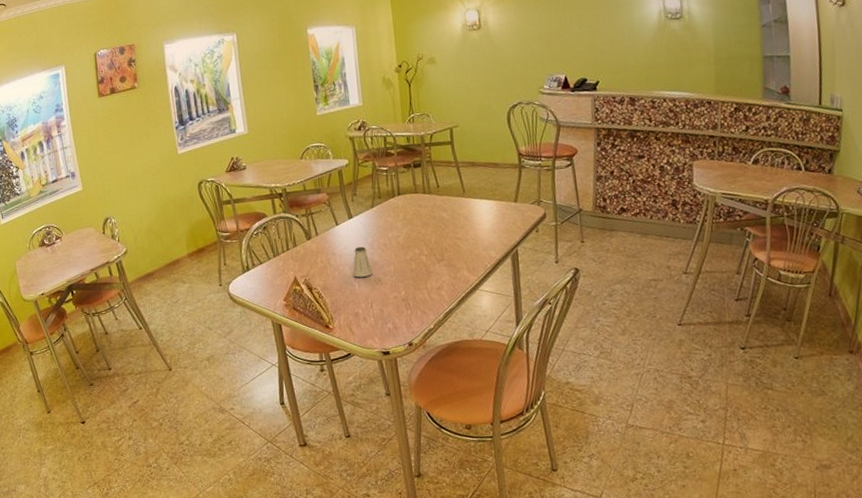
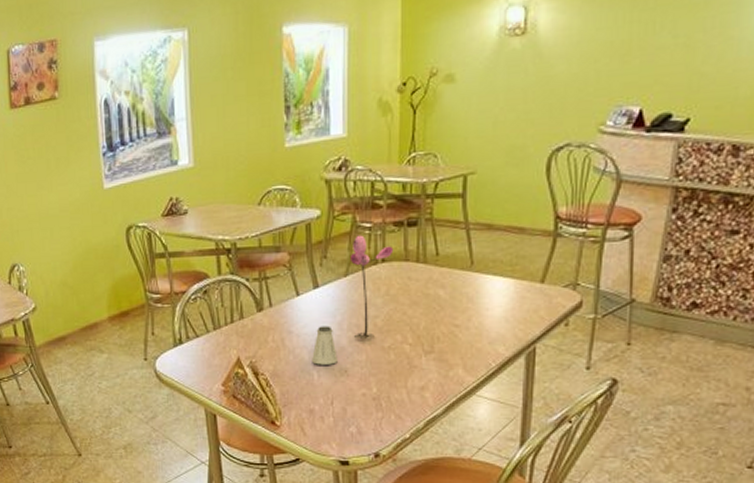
flower: none [373,176,406,255] -> present [349,235,394,339]

